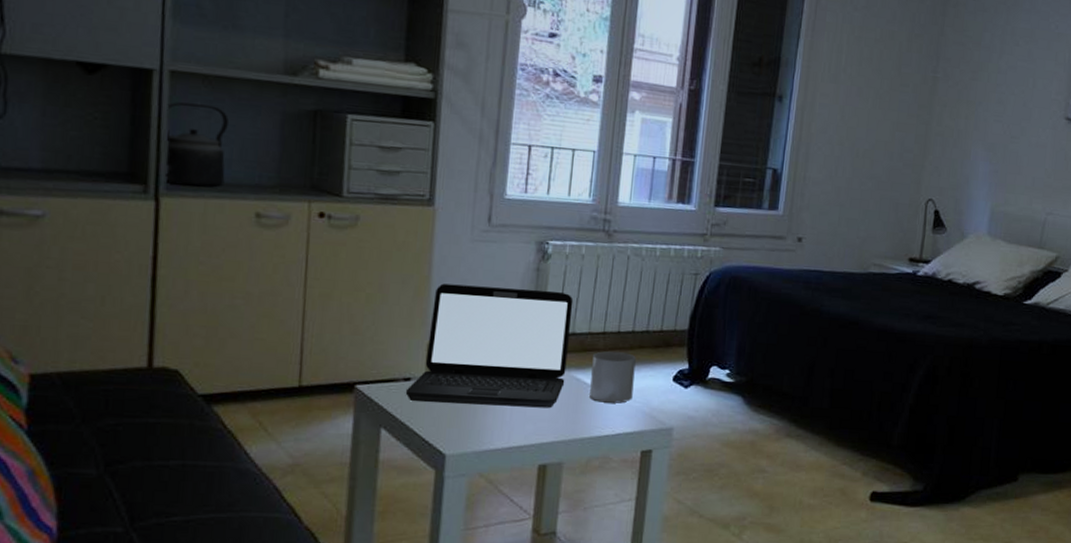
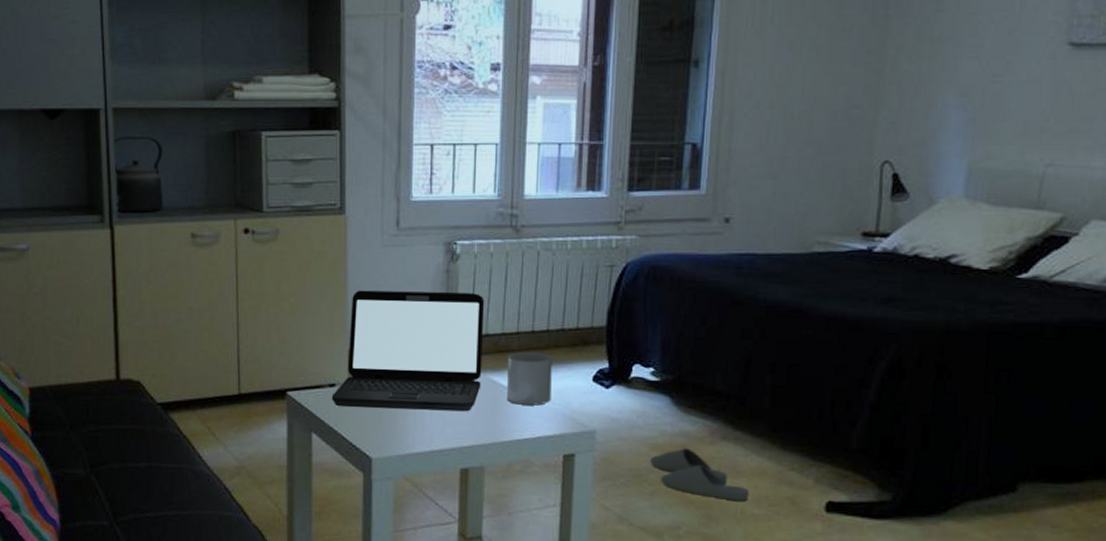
slippers: none [721,444,807,494] -> present [650,448,749,502]

